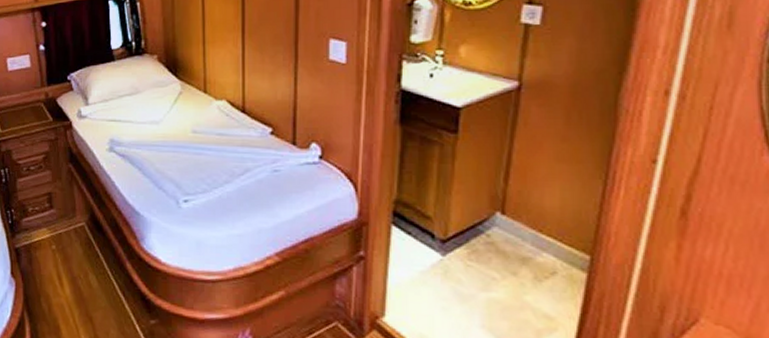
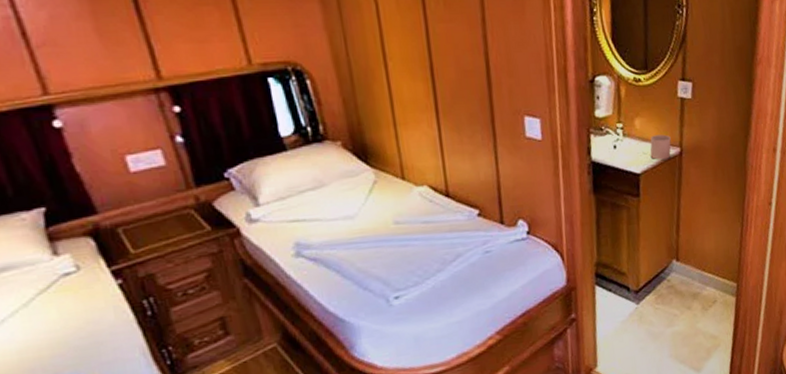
cup: none [476,65,507,94] -> present [650,134,672,160]

